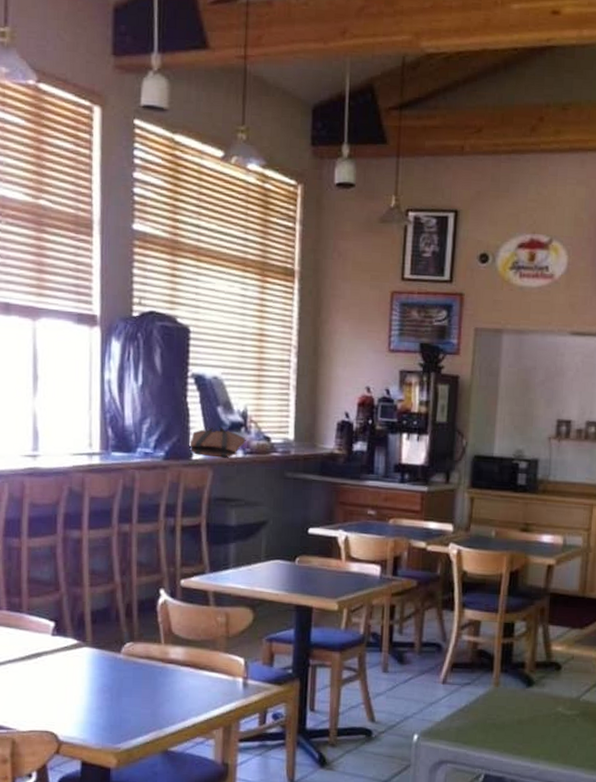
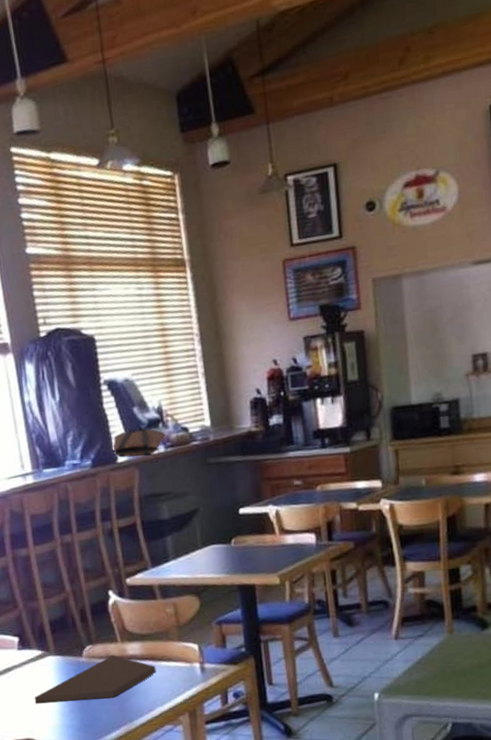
tray: none [60,657,197,701] -> present [34,655,157,704]

